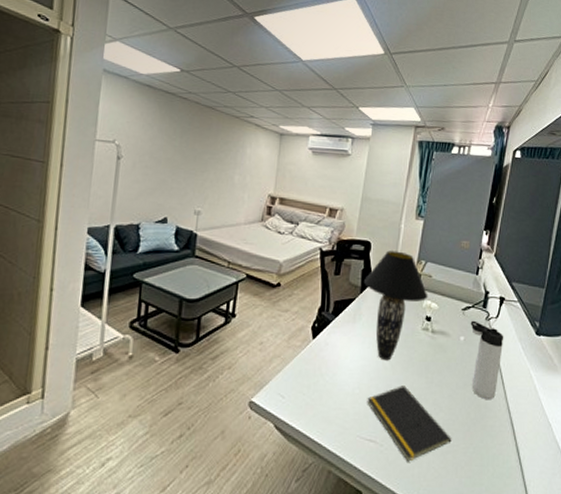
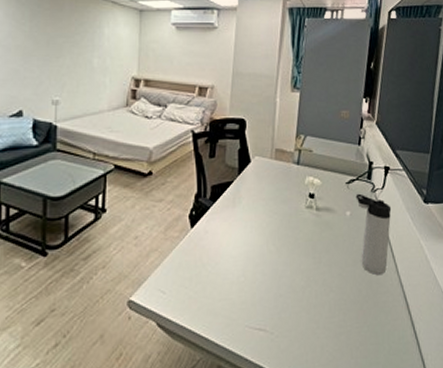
table lamp: present [363,250,428,361] -> none [240,127,310,244]
notepad: present [367,386,452,462] -> none [253,268,345,348]

